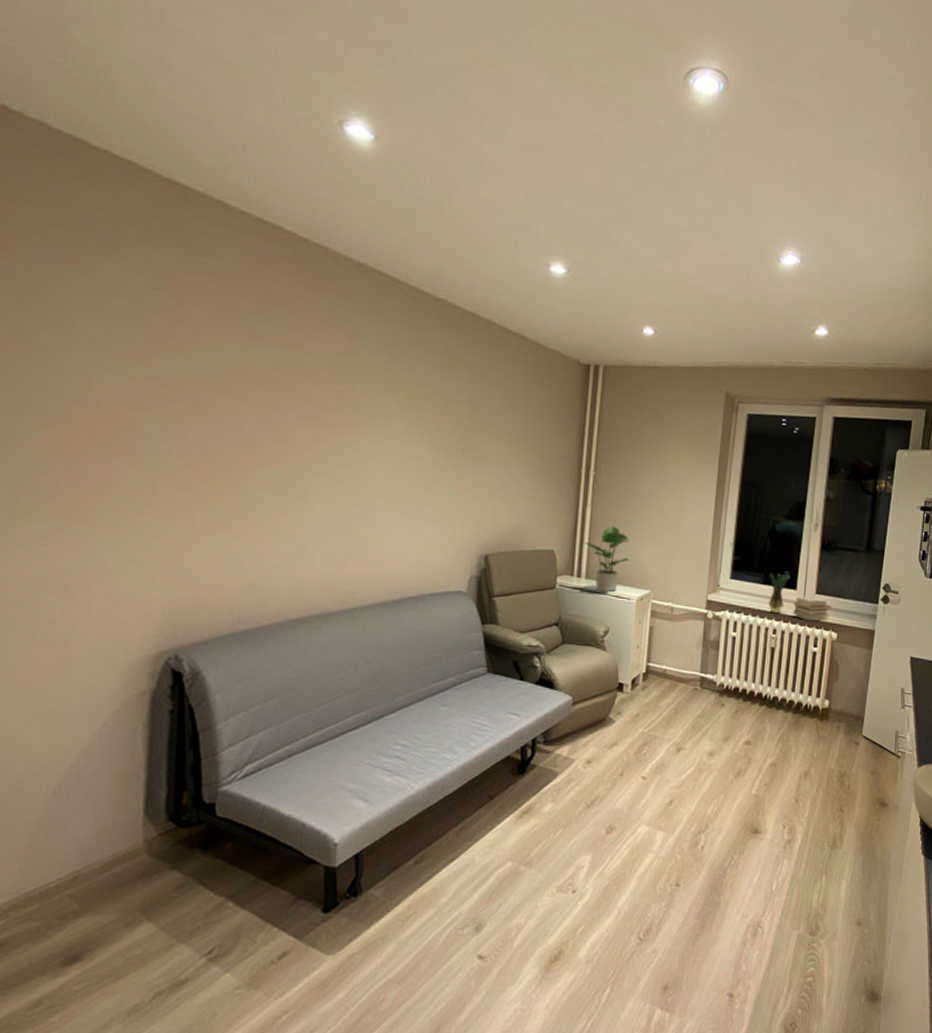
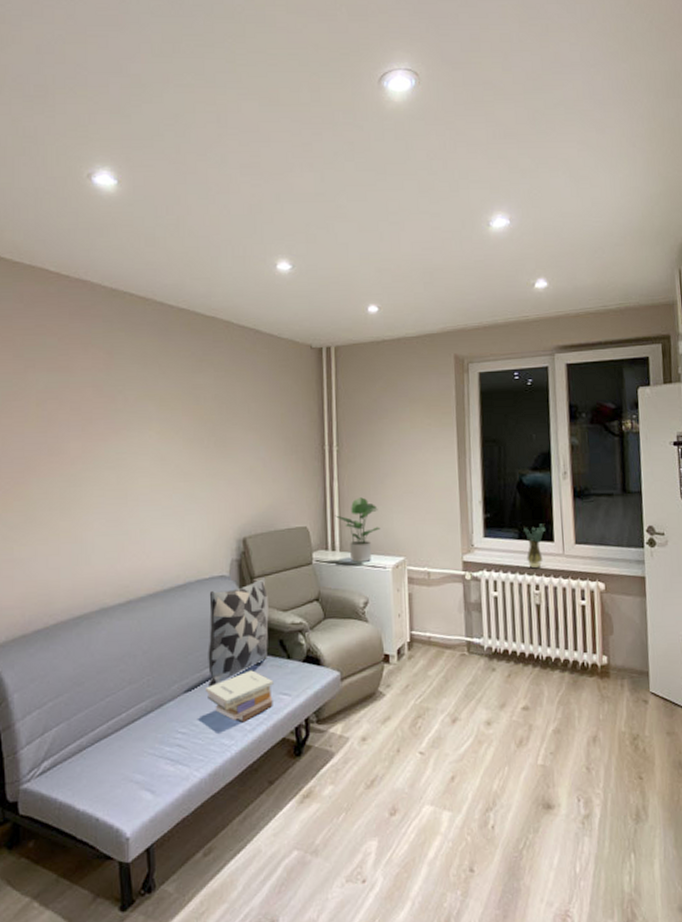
books: none [430,688,504,739] -> present [204,670,274,723]
pillow: none [435,597,506,702] -> present [208,577,269,687]
books: present [793,596,831,622] -> none [553,547,594,574]

